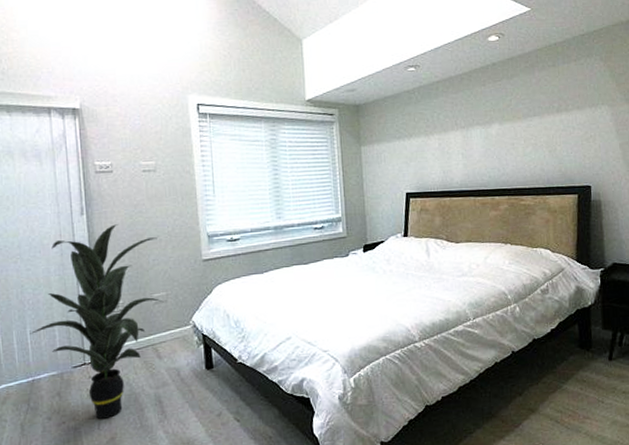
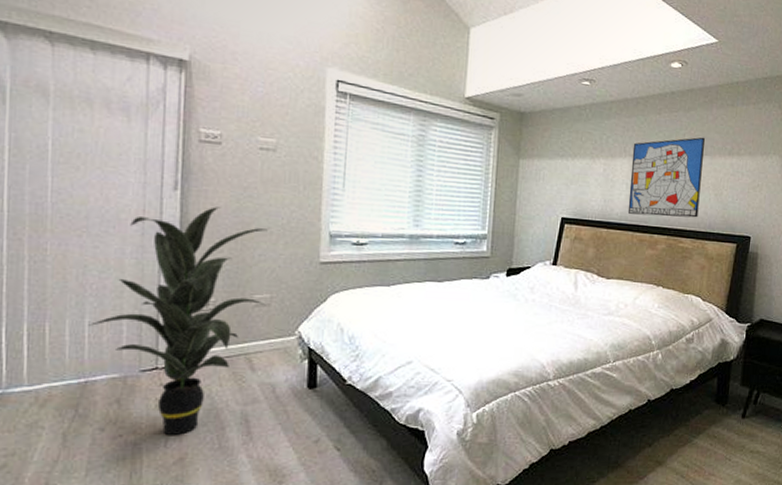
wall art: none [463,99,535,181] -> present [627,137,705,218]

